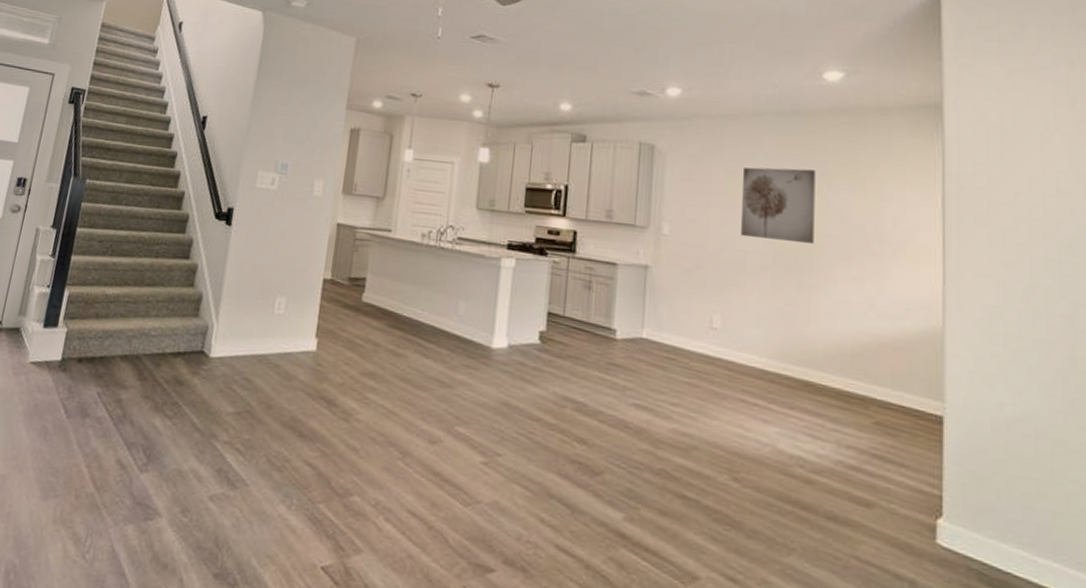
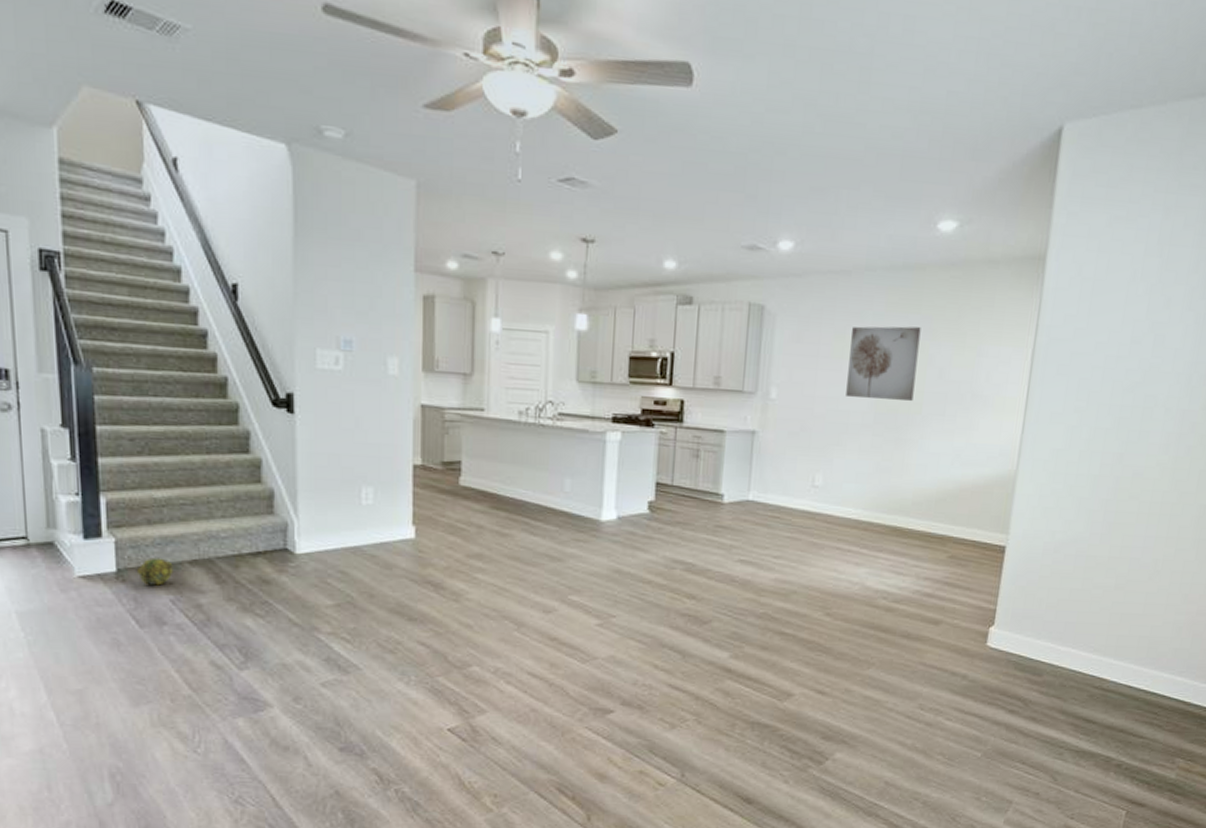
decorative ball: none [77,350,107,378] -> present [138,557,173,586]

